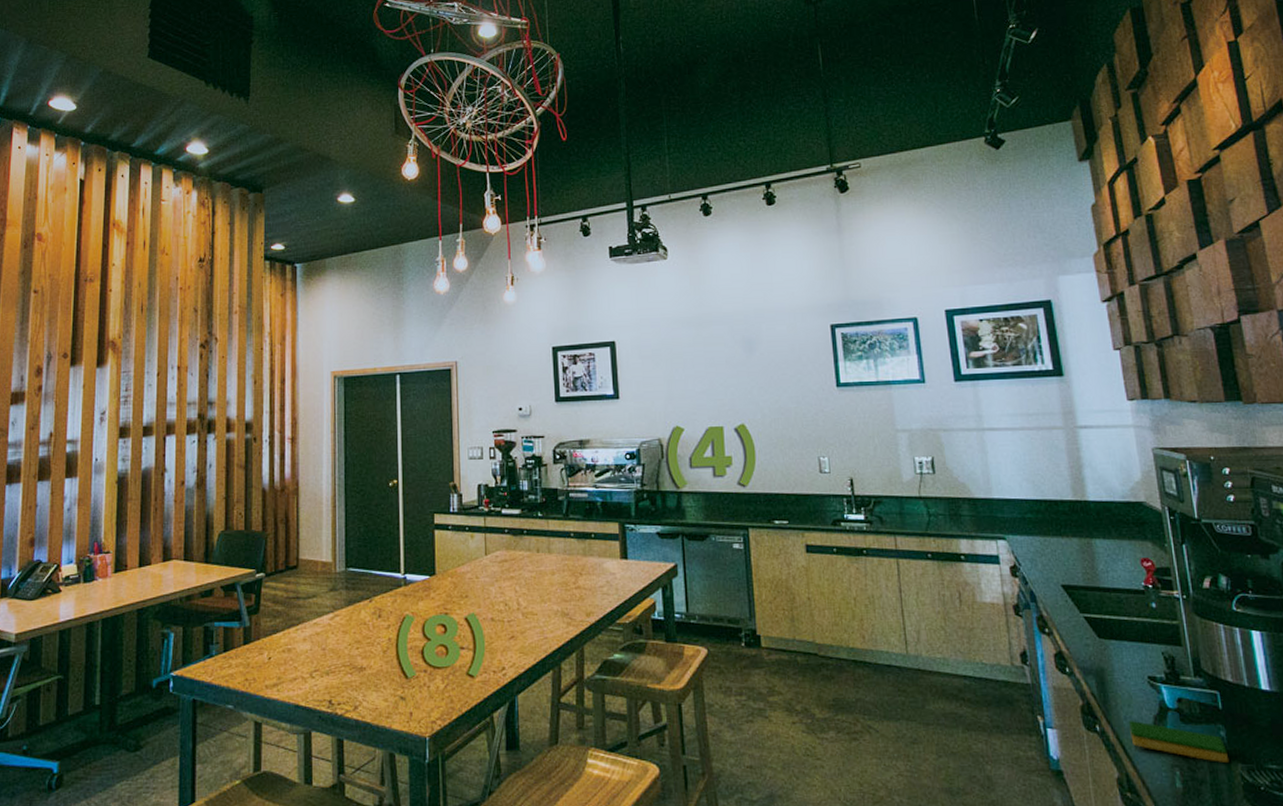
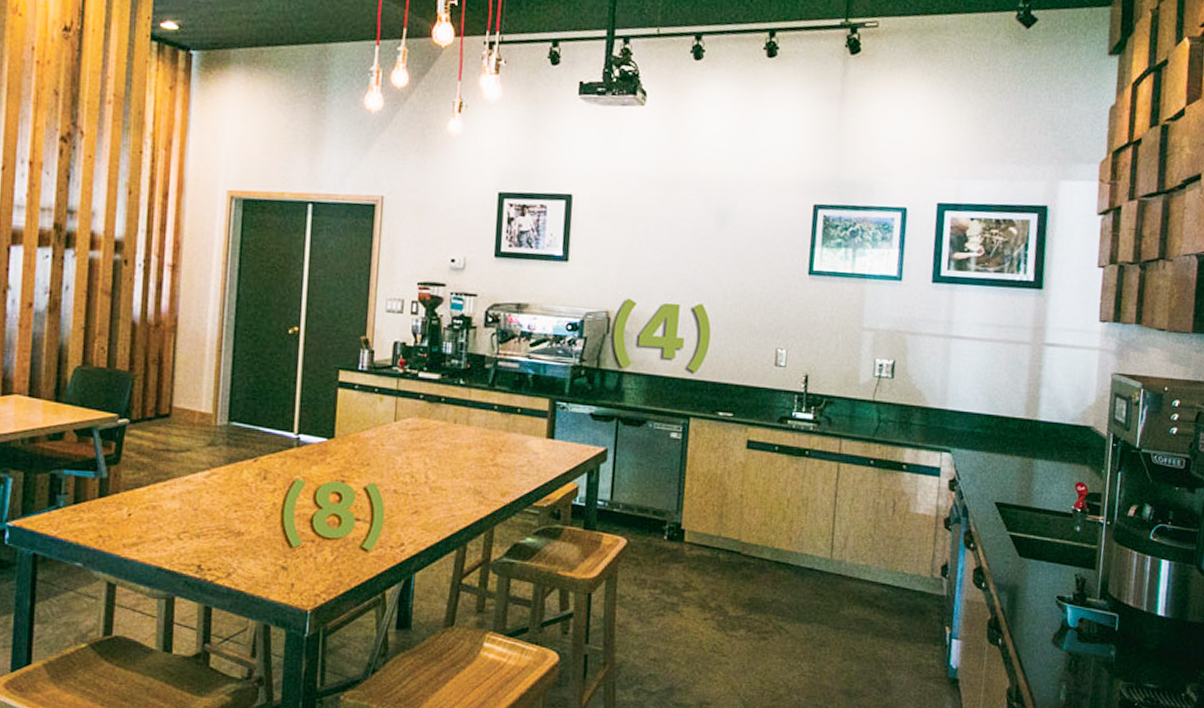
dish sponge: present [1129,720,1230,762] -> none [1028,635,1113,679]

